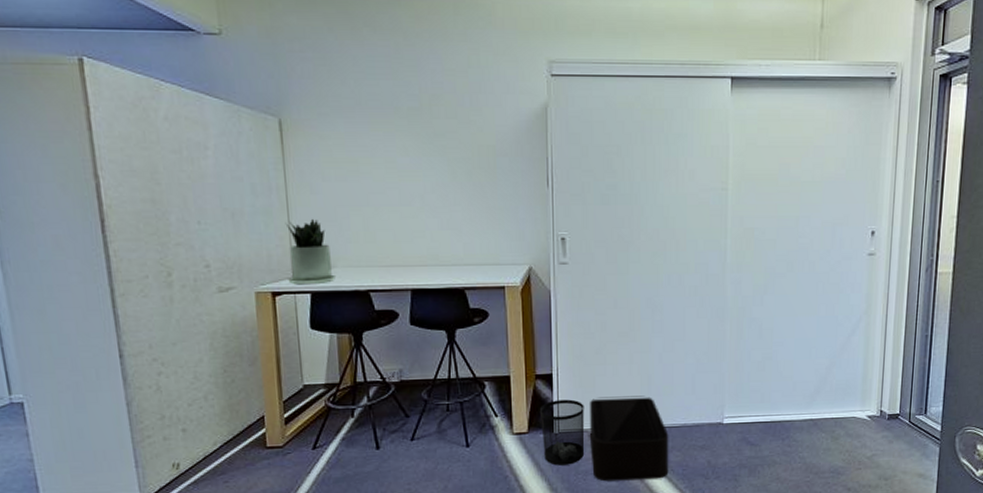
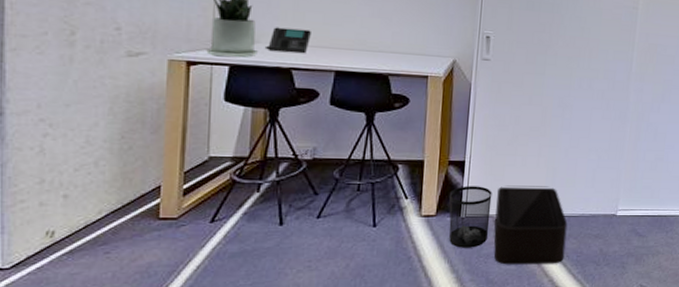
phone: none [341,249,384,275] -> present [264,27,311,54]

